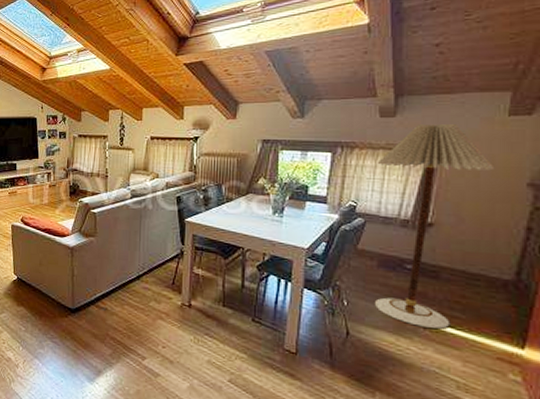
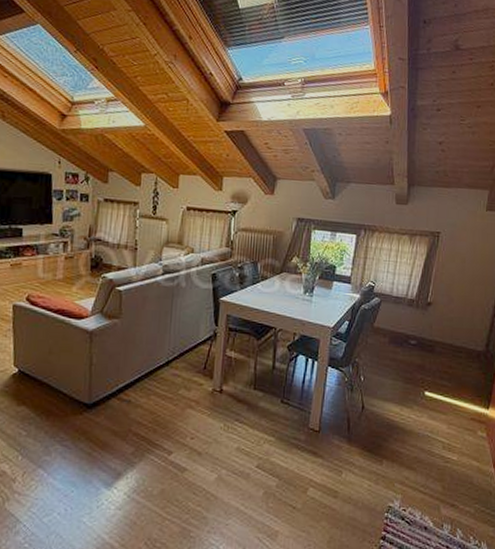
floor lamp: present [375,125,495,329] -> none [386,213,476,397]

